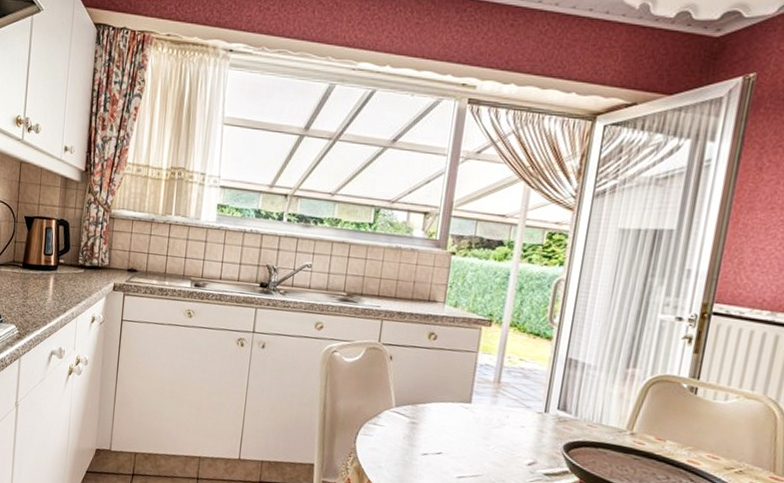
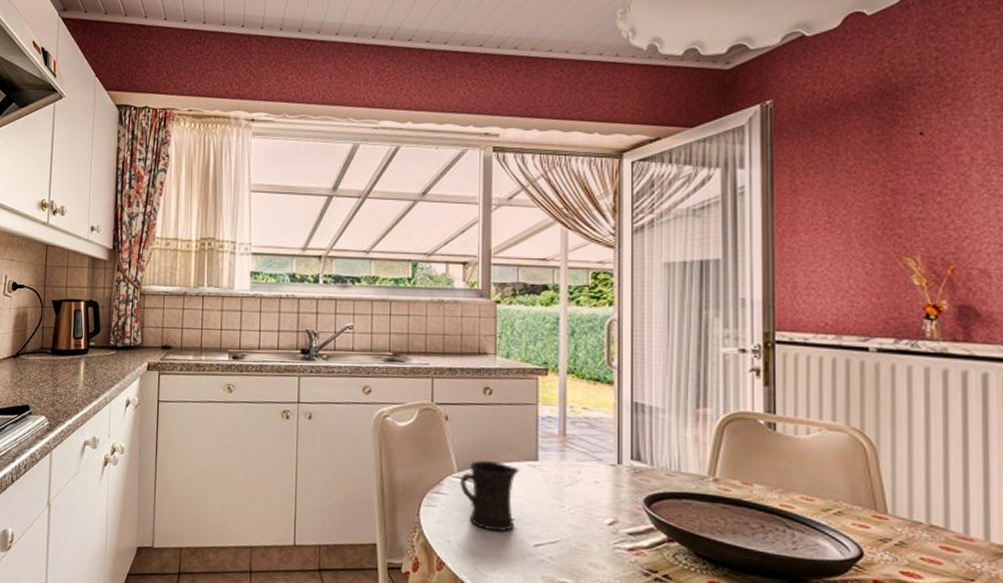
mug: none [395,398,453,463] -> present [459,460,520,532]

